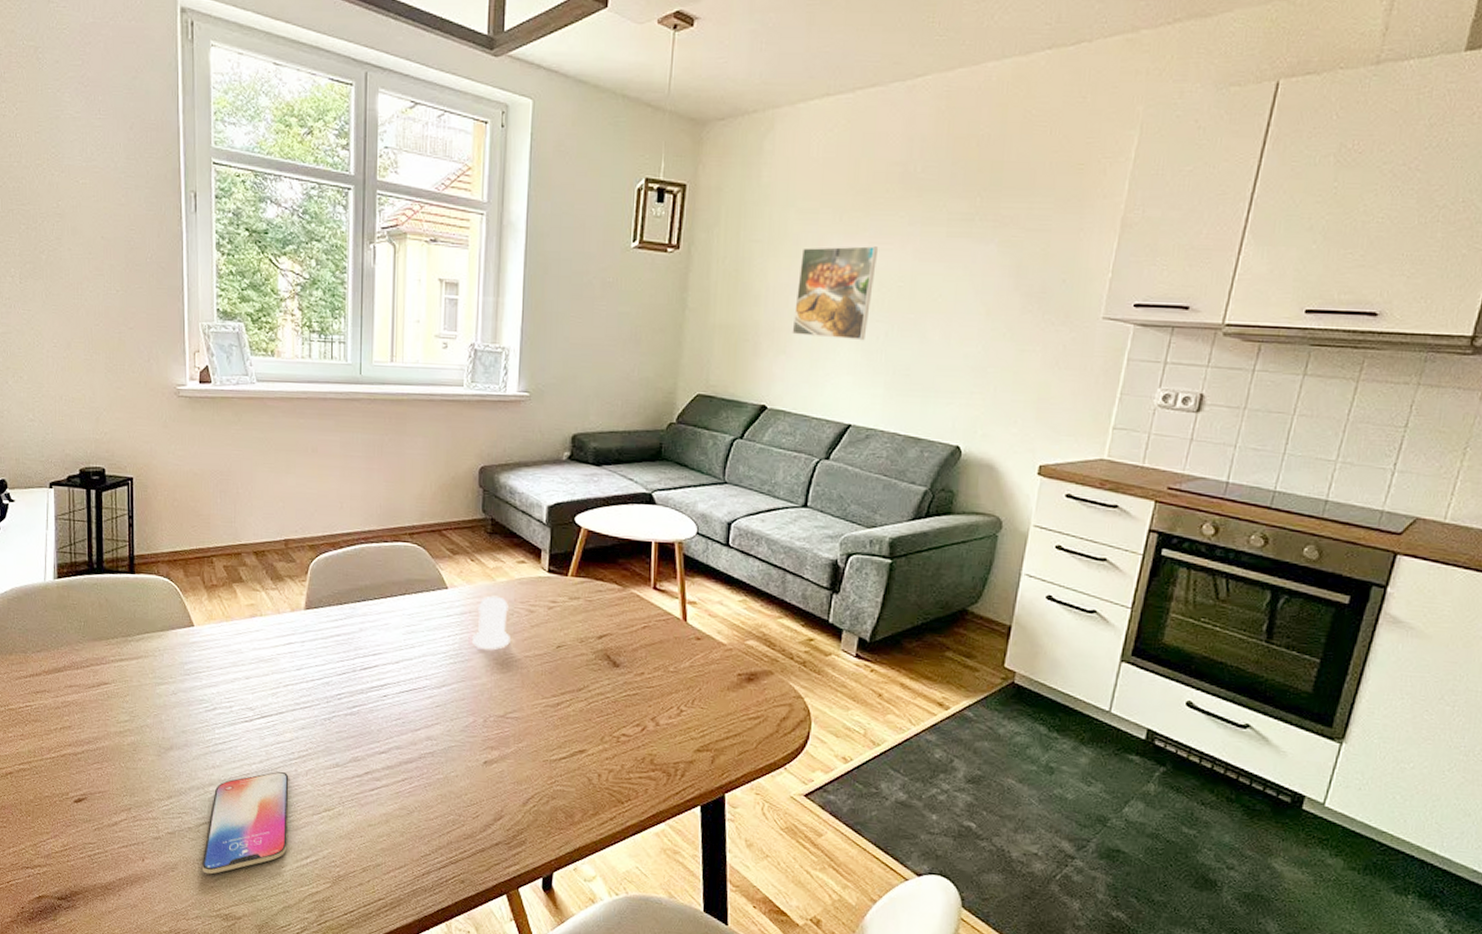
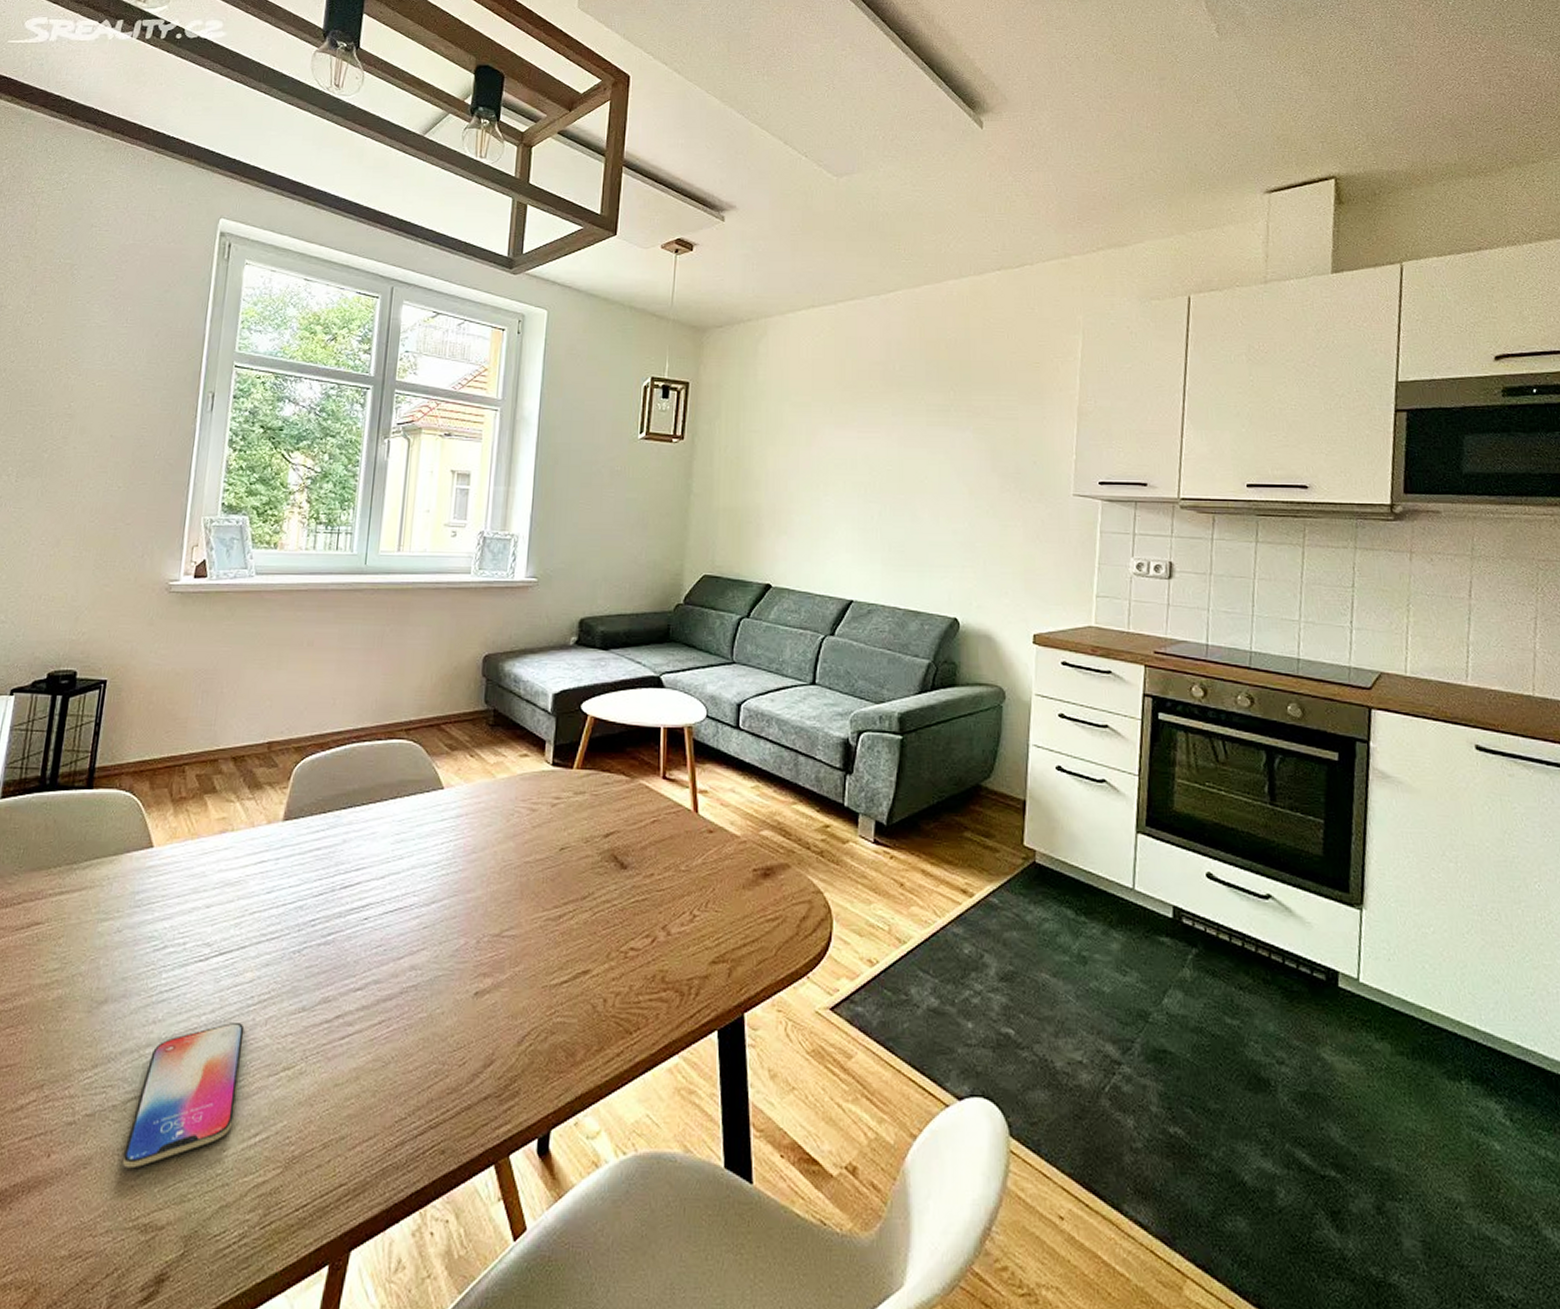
salt shaker: present [472,595,510,650] -> none [468,794,510,857]
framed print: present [792,246,877,341] -> none [792,434,866,520]

